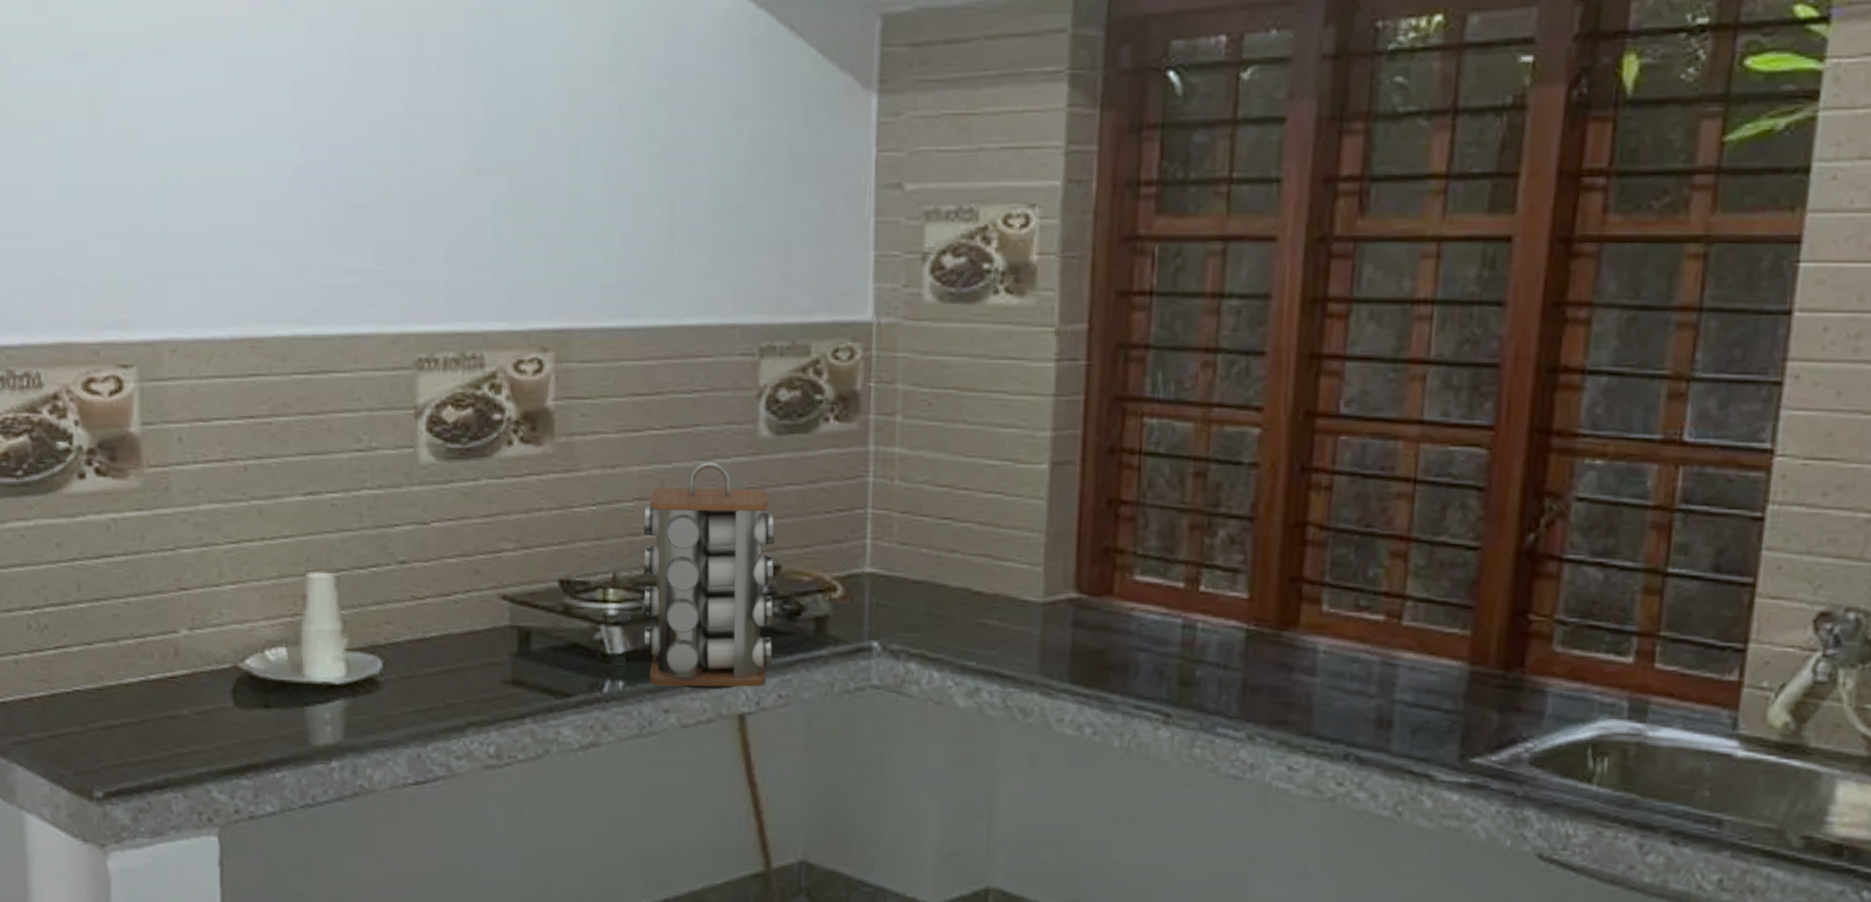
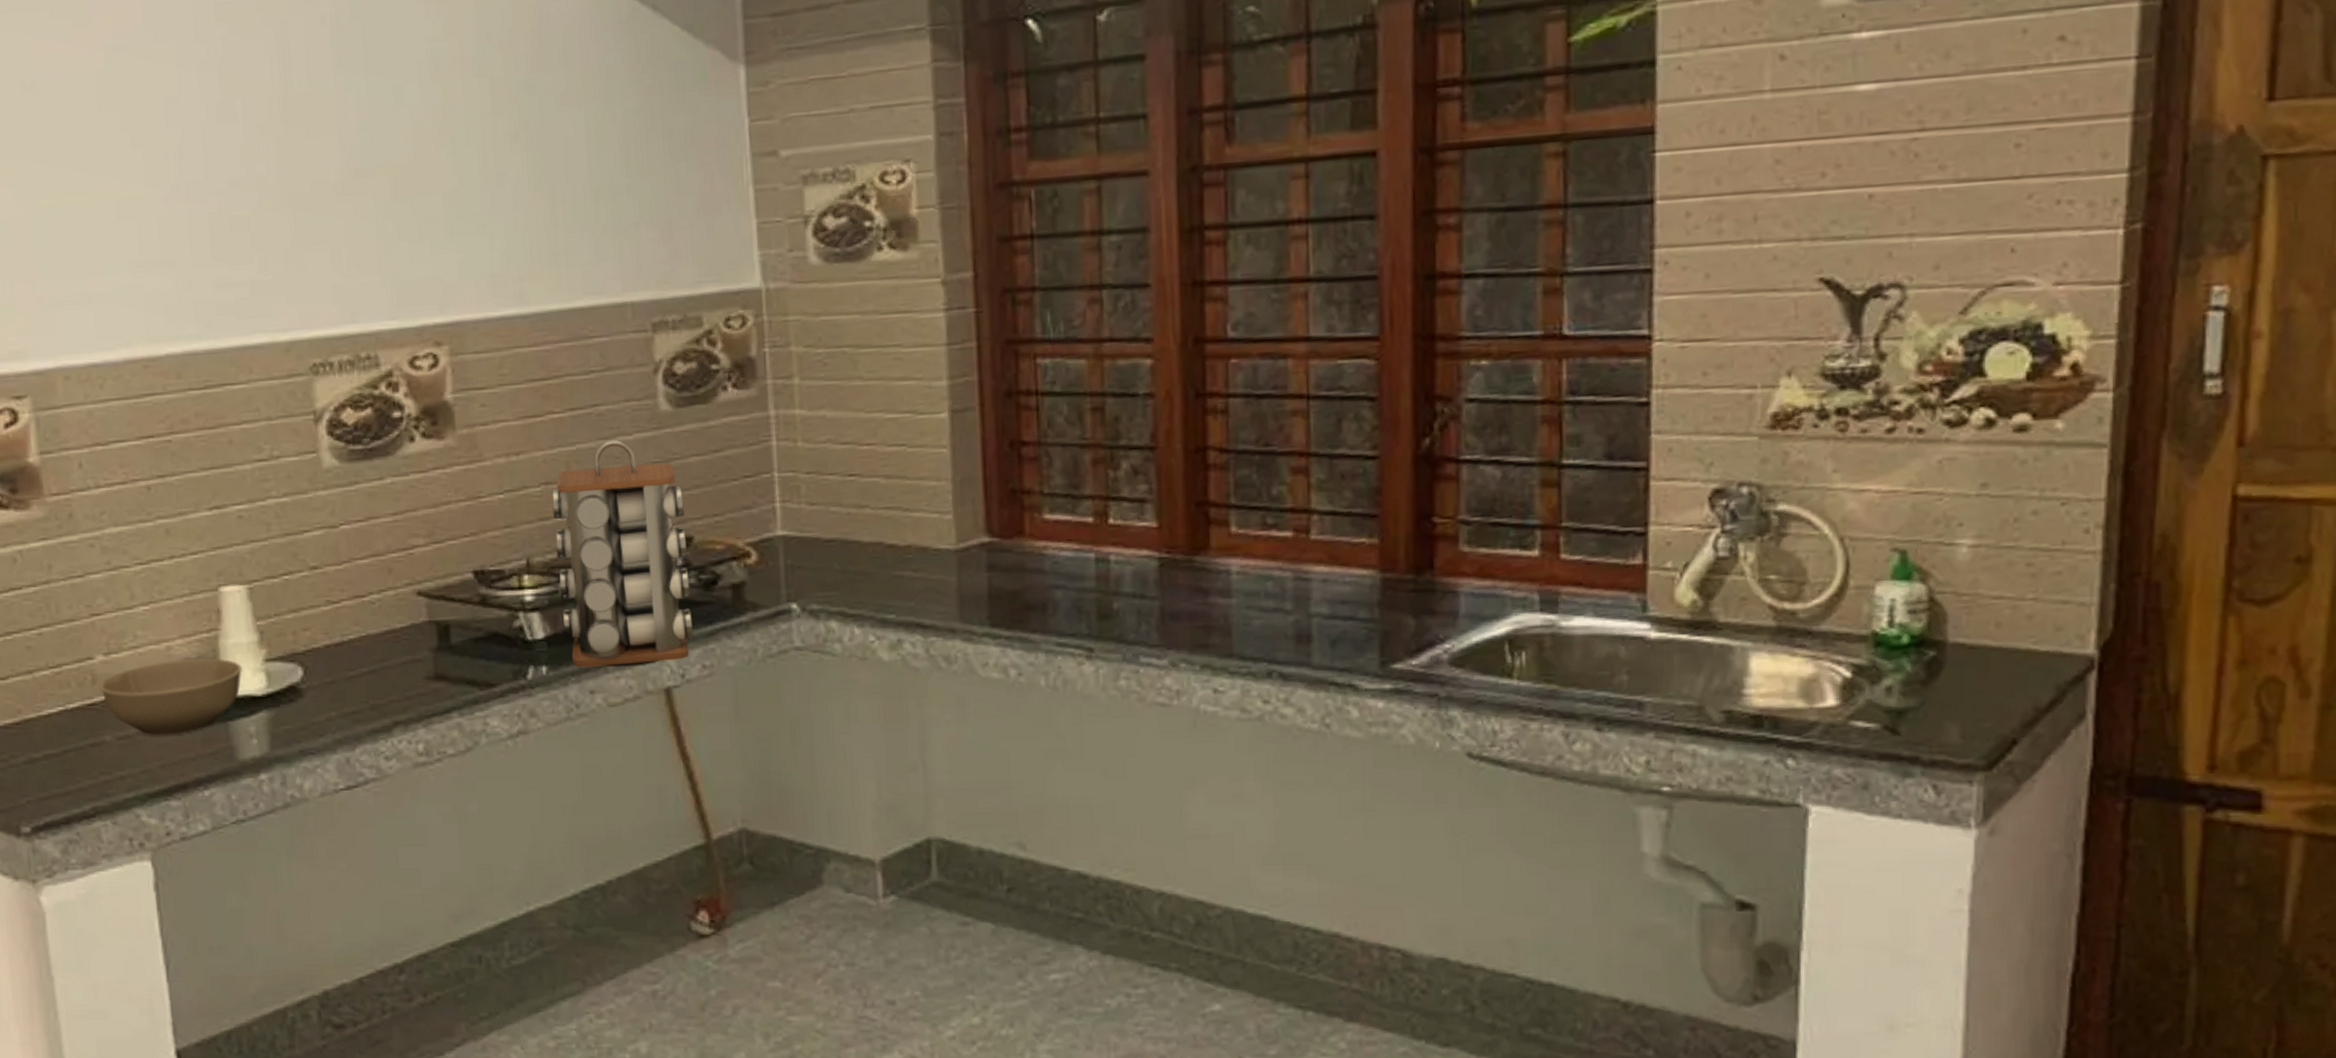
bowl: none [182,641,324,715] -> present [99,658,243,736]

